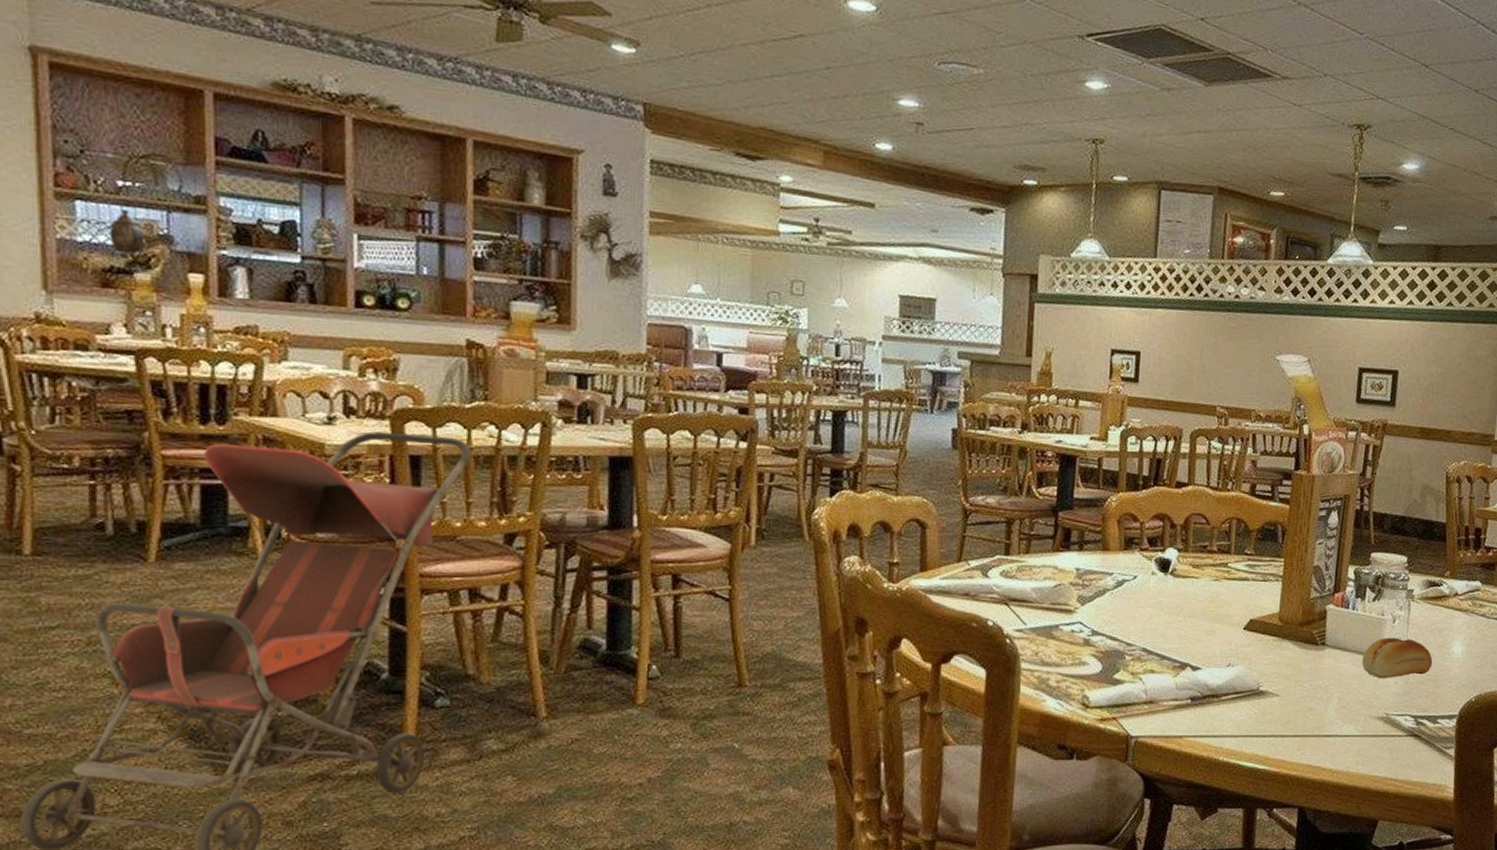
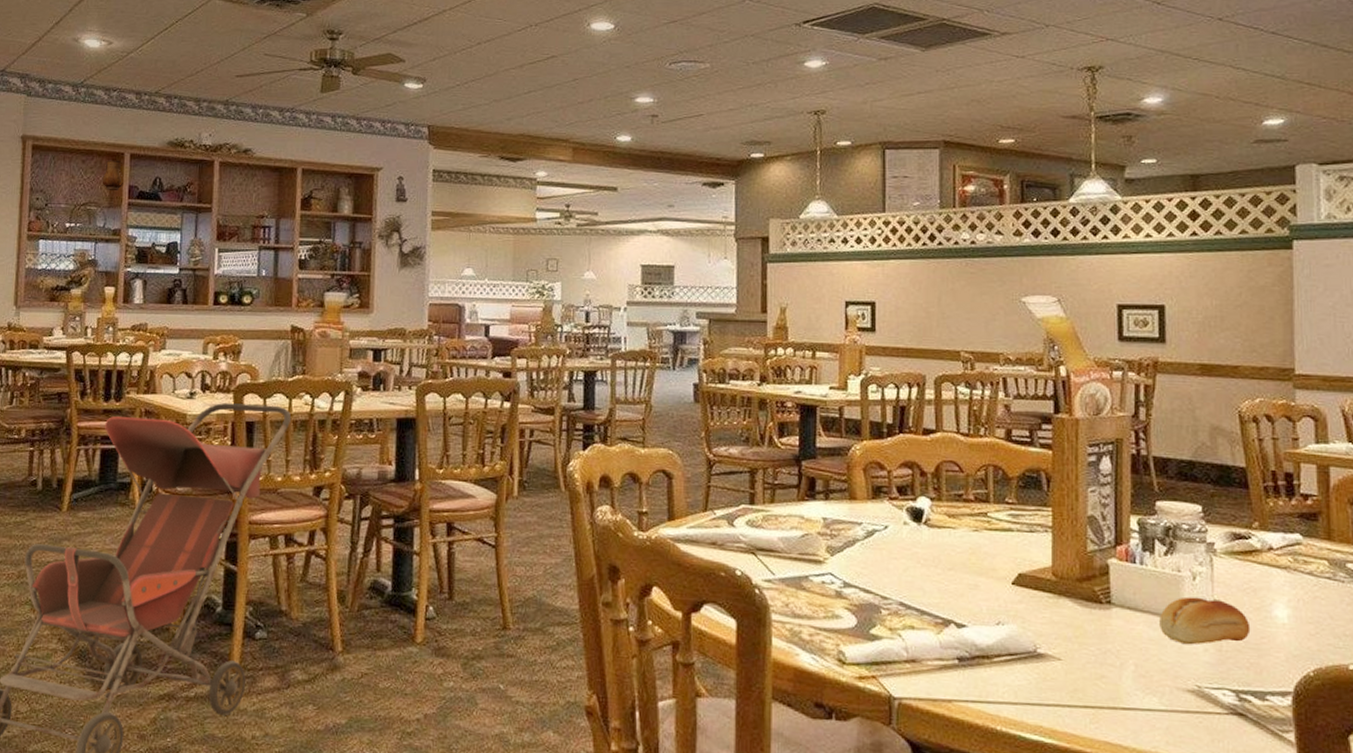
decorative jar: present [109,209,145,254] -> none [58,244,80,276]
ceramic pitcher: none [170,97,206,142] -> present [102,160,124,190]

